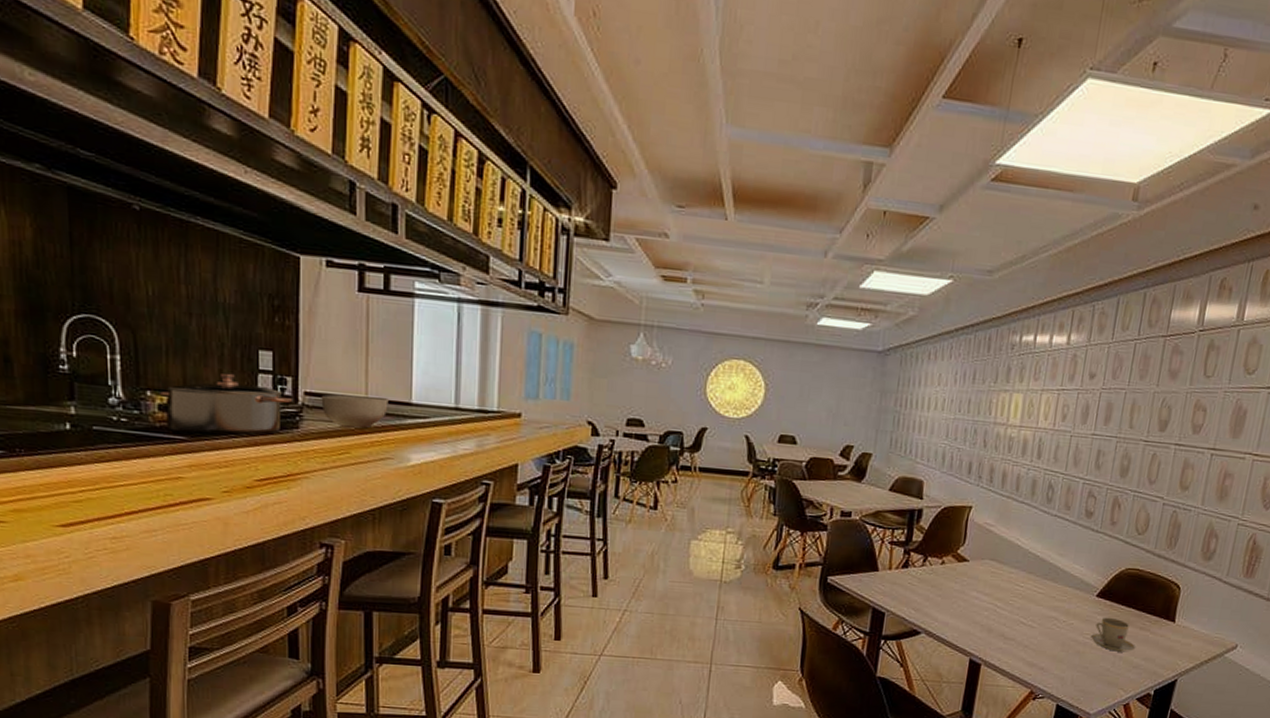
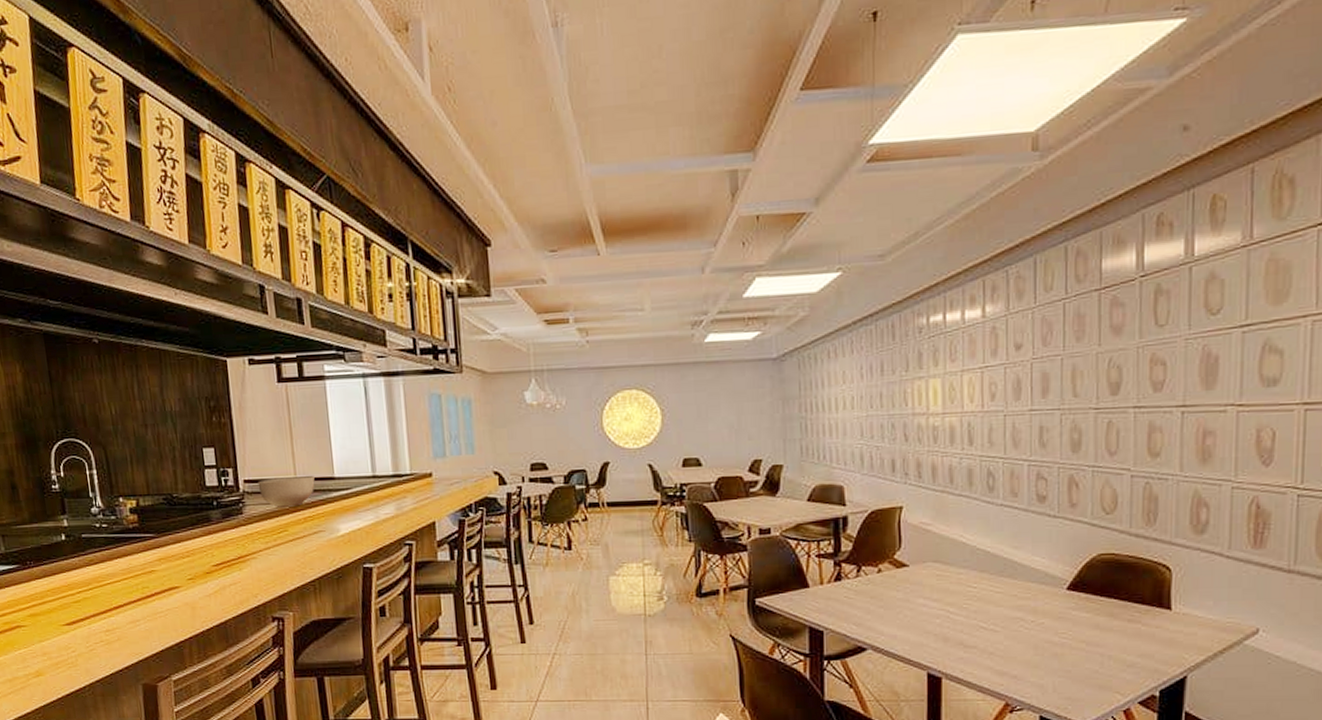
cooking pot: present [158,372,292,437] -> none [128,472,235,532]
teacup: present [1089,617,1136,652] -> none [1067,611,1127,650]

